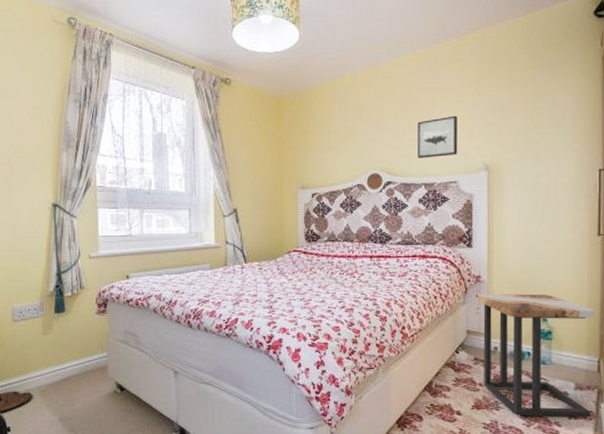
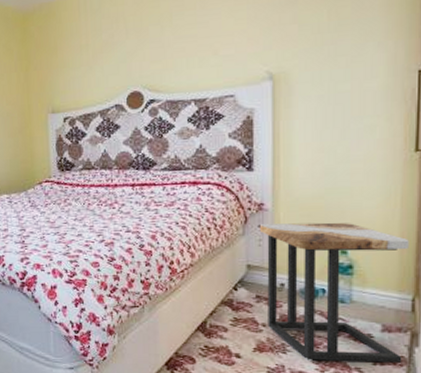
wall art: present [417,115,458,158] -> none [185,17,235,71]

